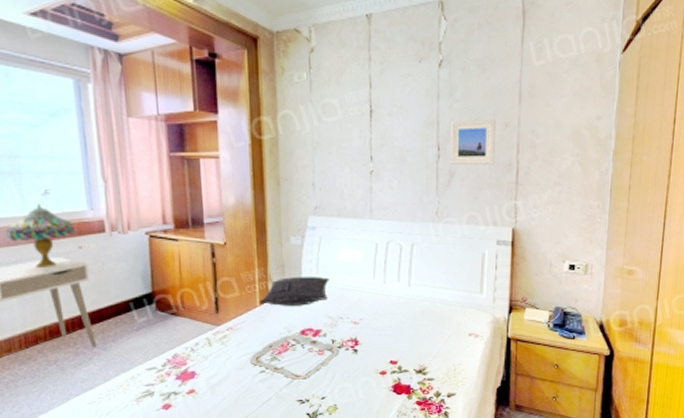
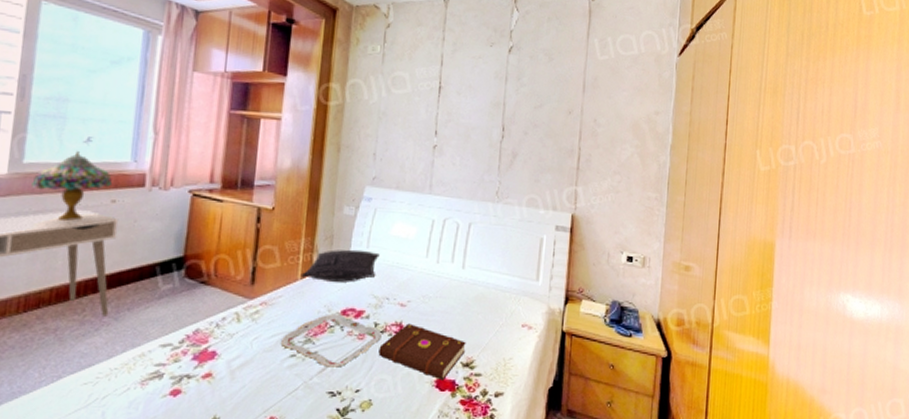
book: none [338,339,418,386] -> present [378,323,467,381]
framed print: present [449,118,496,165] -> none [513,103,560,149]

